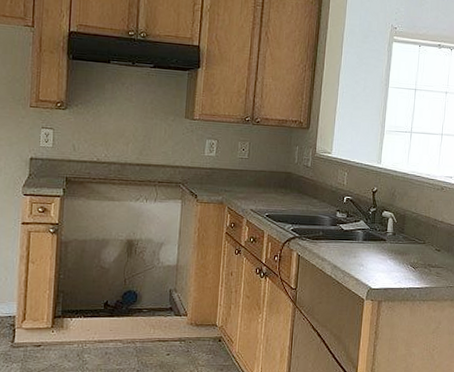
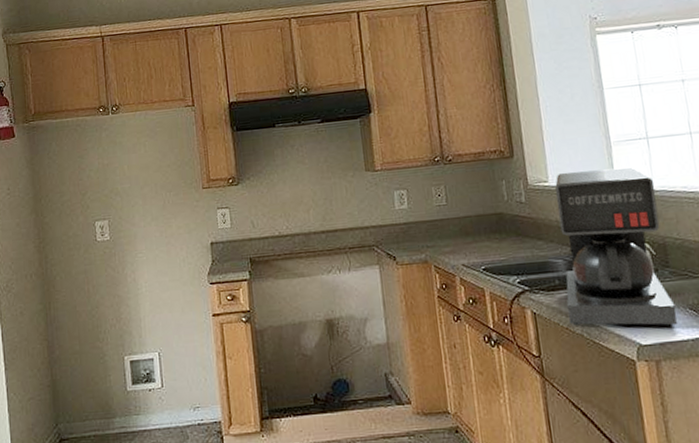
coffee maker: none [323,148,408,278] -> present [555,167,677,328]

